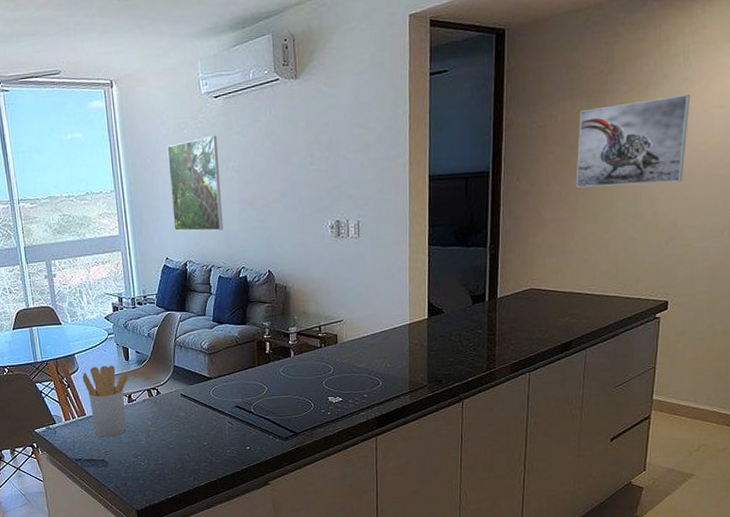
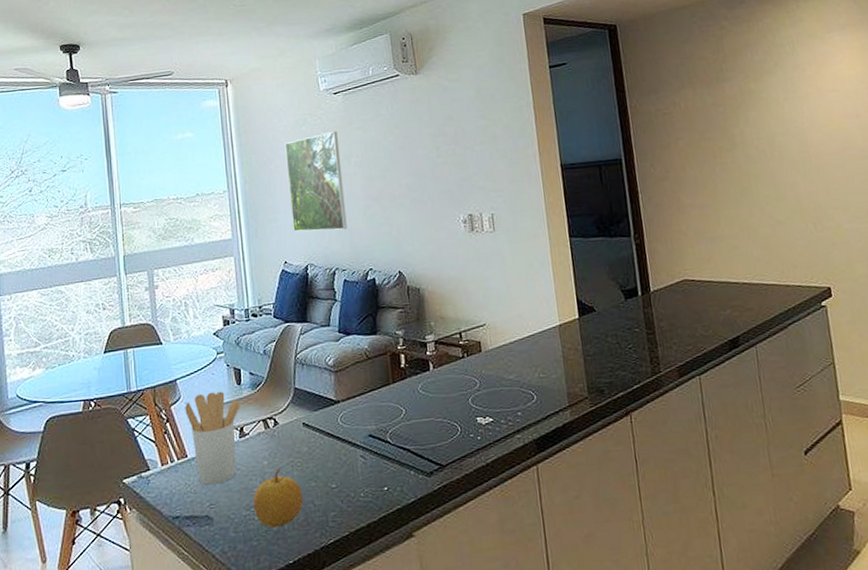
fruit: none [139,427,180,472] -> present [253,468,303,528]
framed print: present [575,95,690,188] -> none [702,80,816,173]

